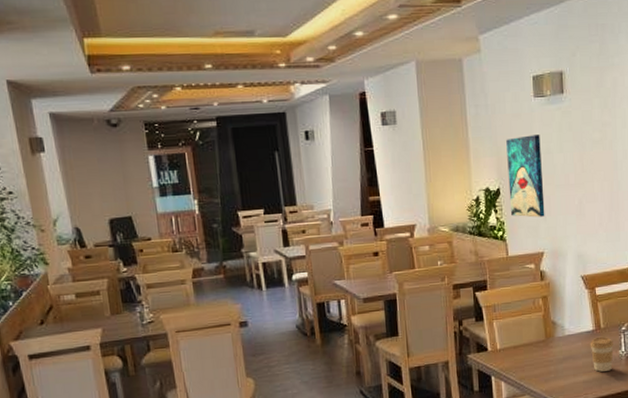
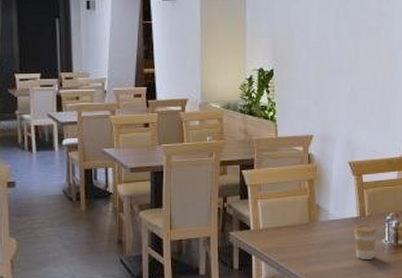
wall art: present [506,135,545,218] -> none [282,19,317,100]

